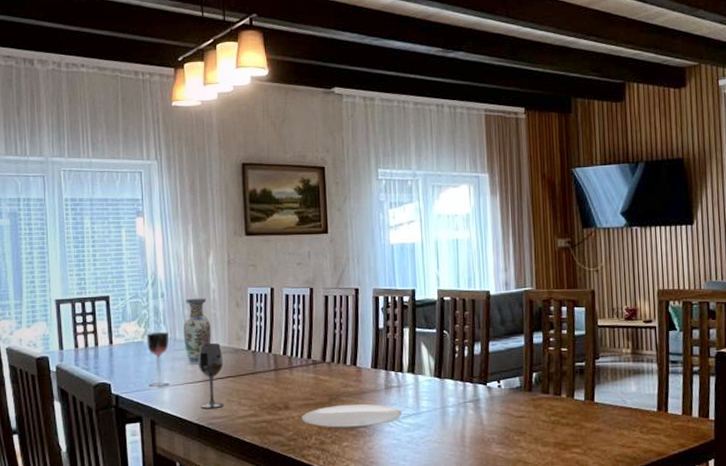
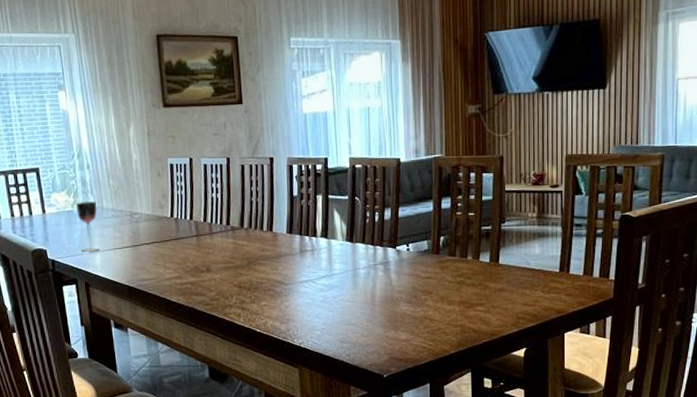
vase: present [183,298,211,365] -> none [109,168,136,232]
wine glass: present [197,342,224,409] -> none [124,211,150,272]
plate: present [301,403,402,430] -> none [222,266,316,290]

